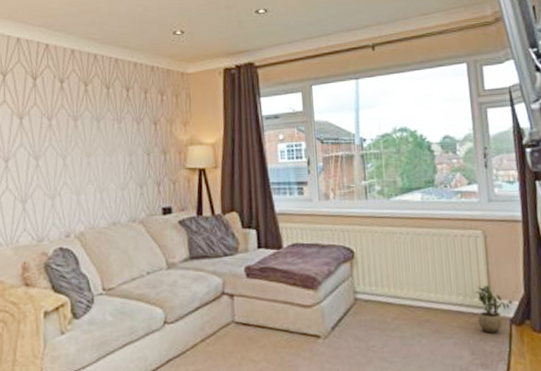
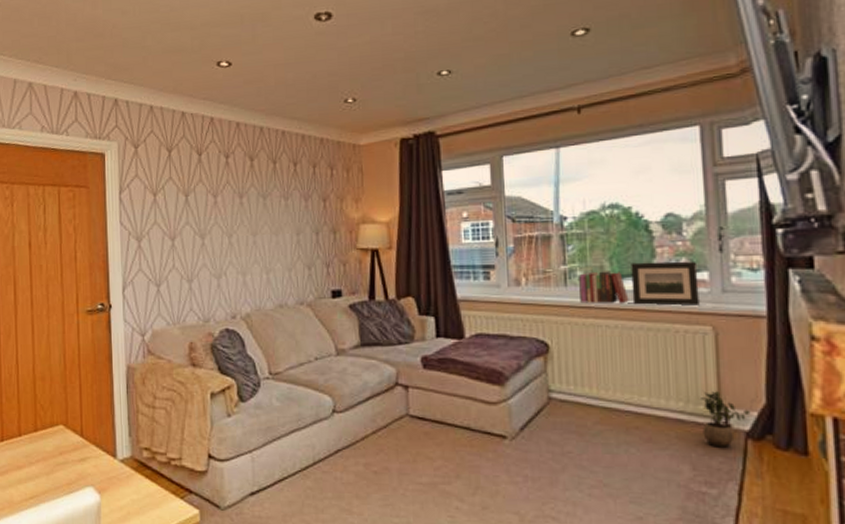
books: none [376,185,417,214] -> present [577,271,629,305]
picture frame: none [418,176,472,214] -> present [631,261,700,306]

